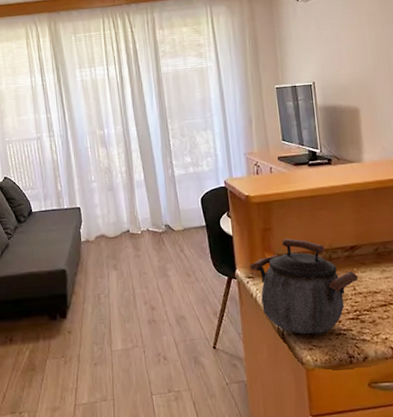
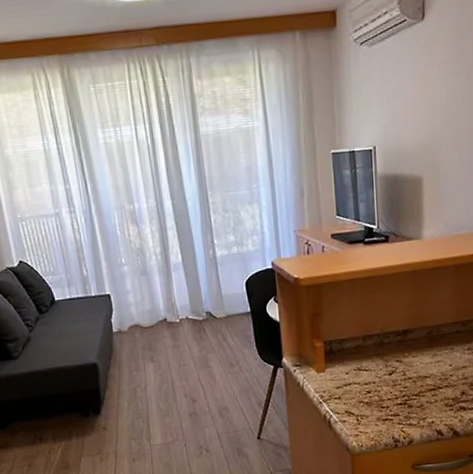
kettle: present [249,238,359,335] -> none [297,323,409,421]

